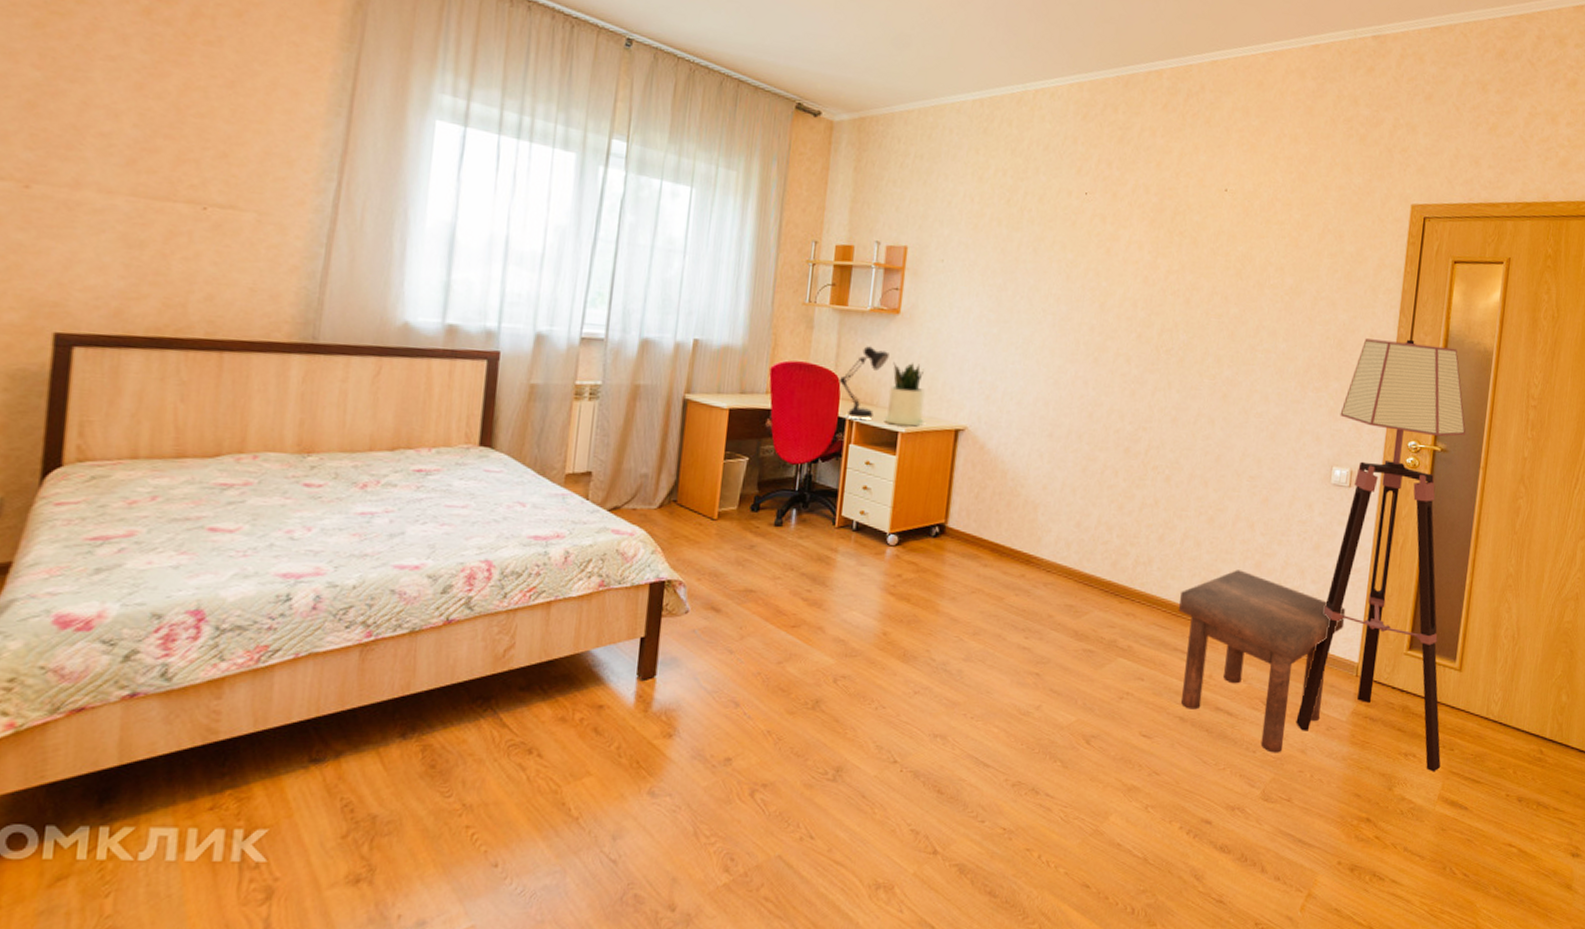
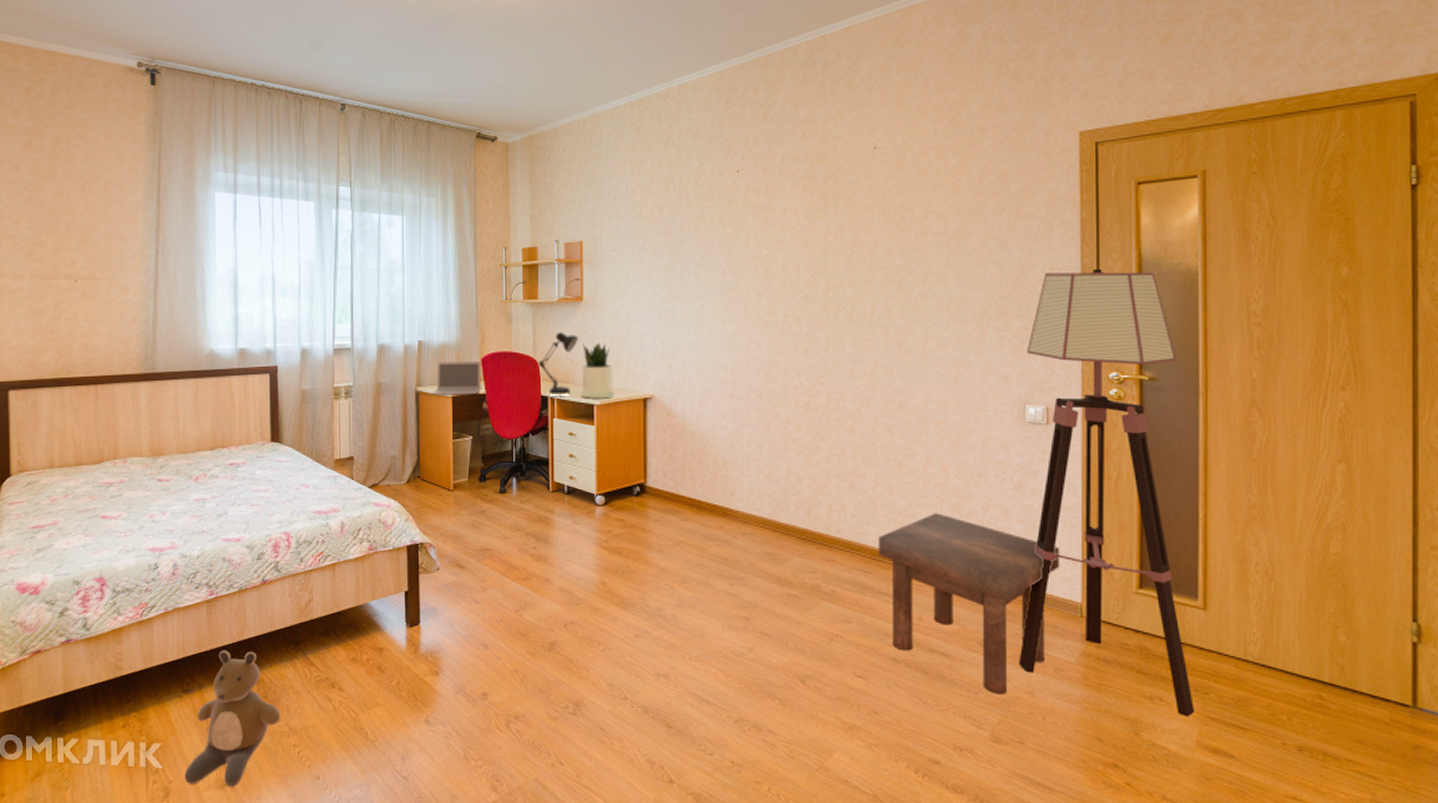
bear: none [298,707,452,883] -> present [184,650,281,788]
laptop: none [703,366,770,409] -> present [431,360,481,395]

